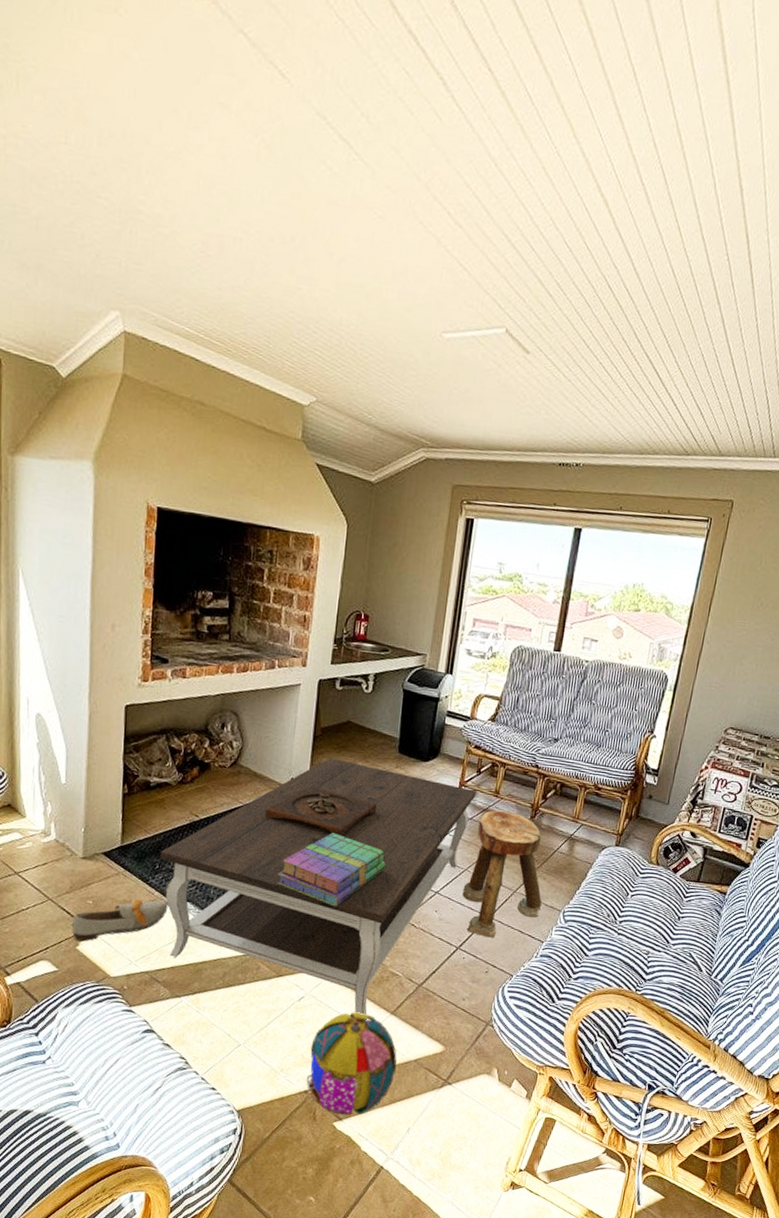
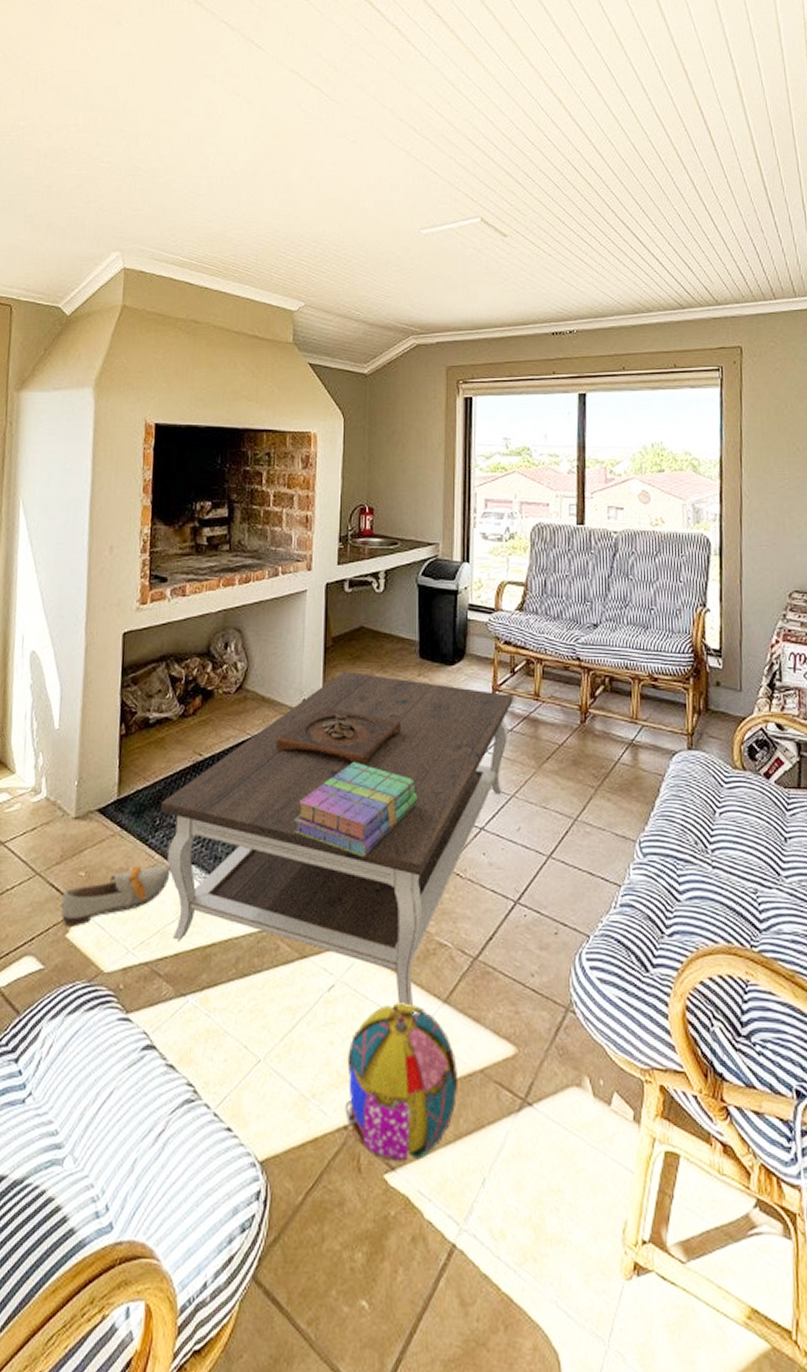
stool: present [462,810,542,938] -> none [513,717,611,885]

